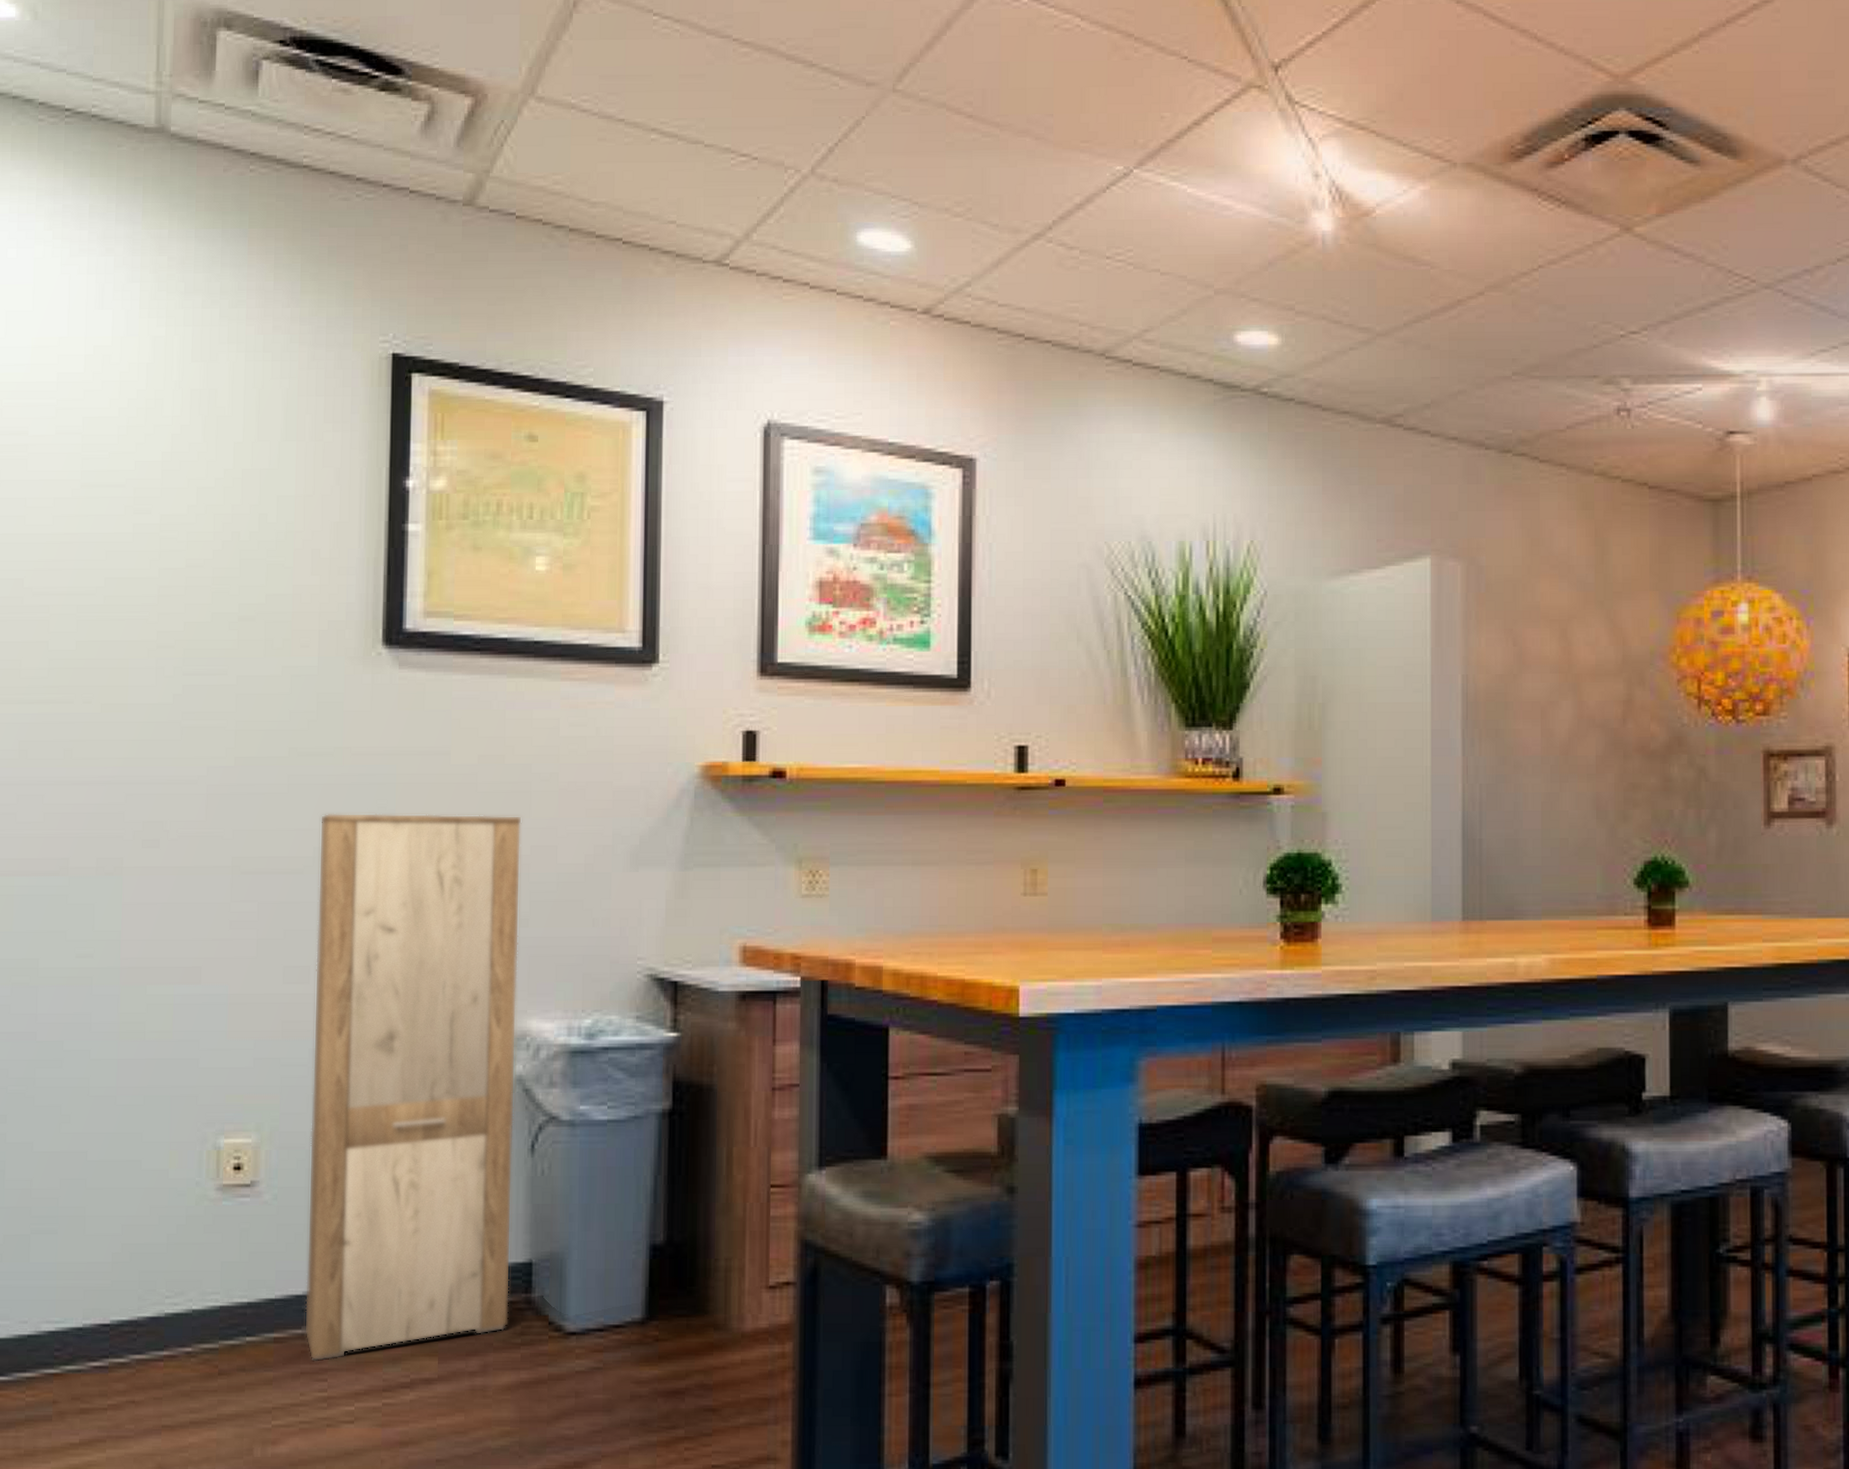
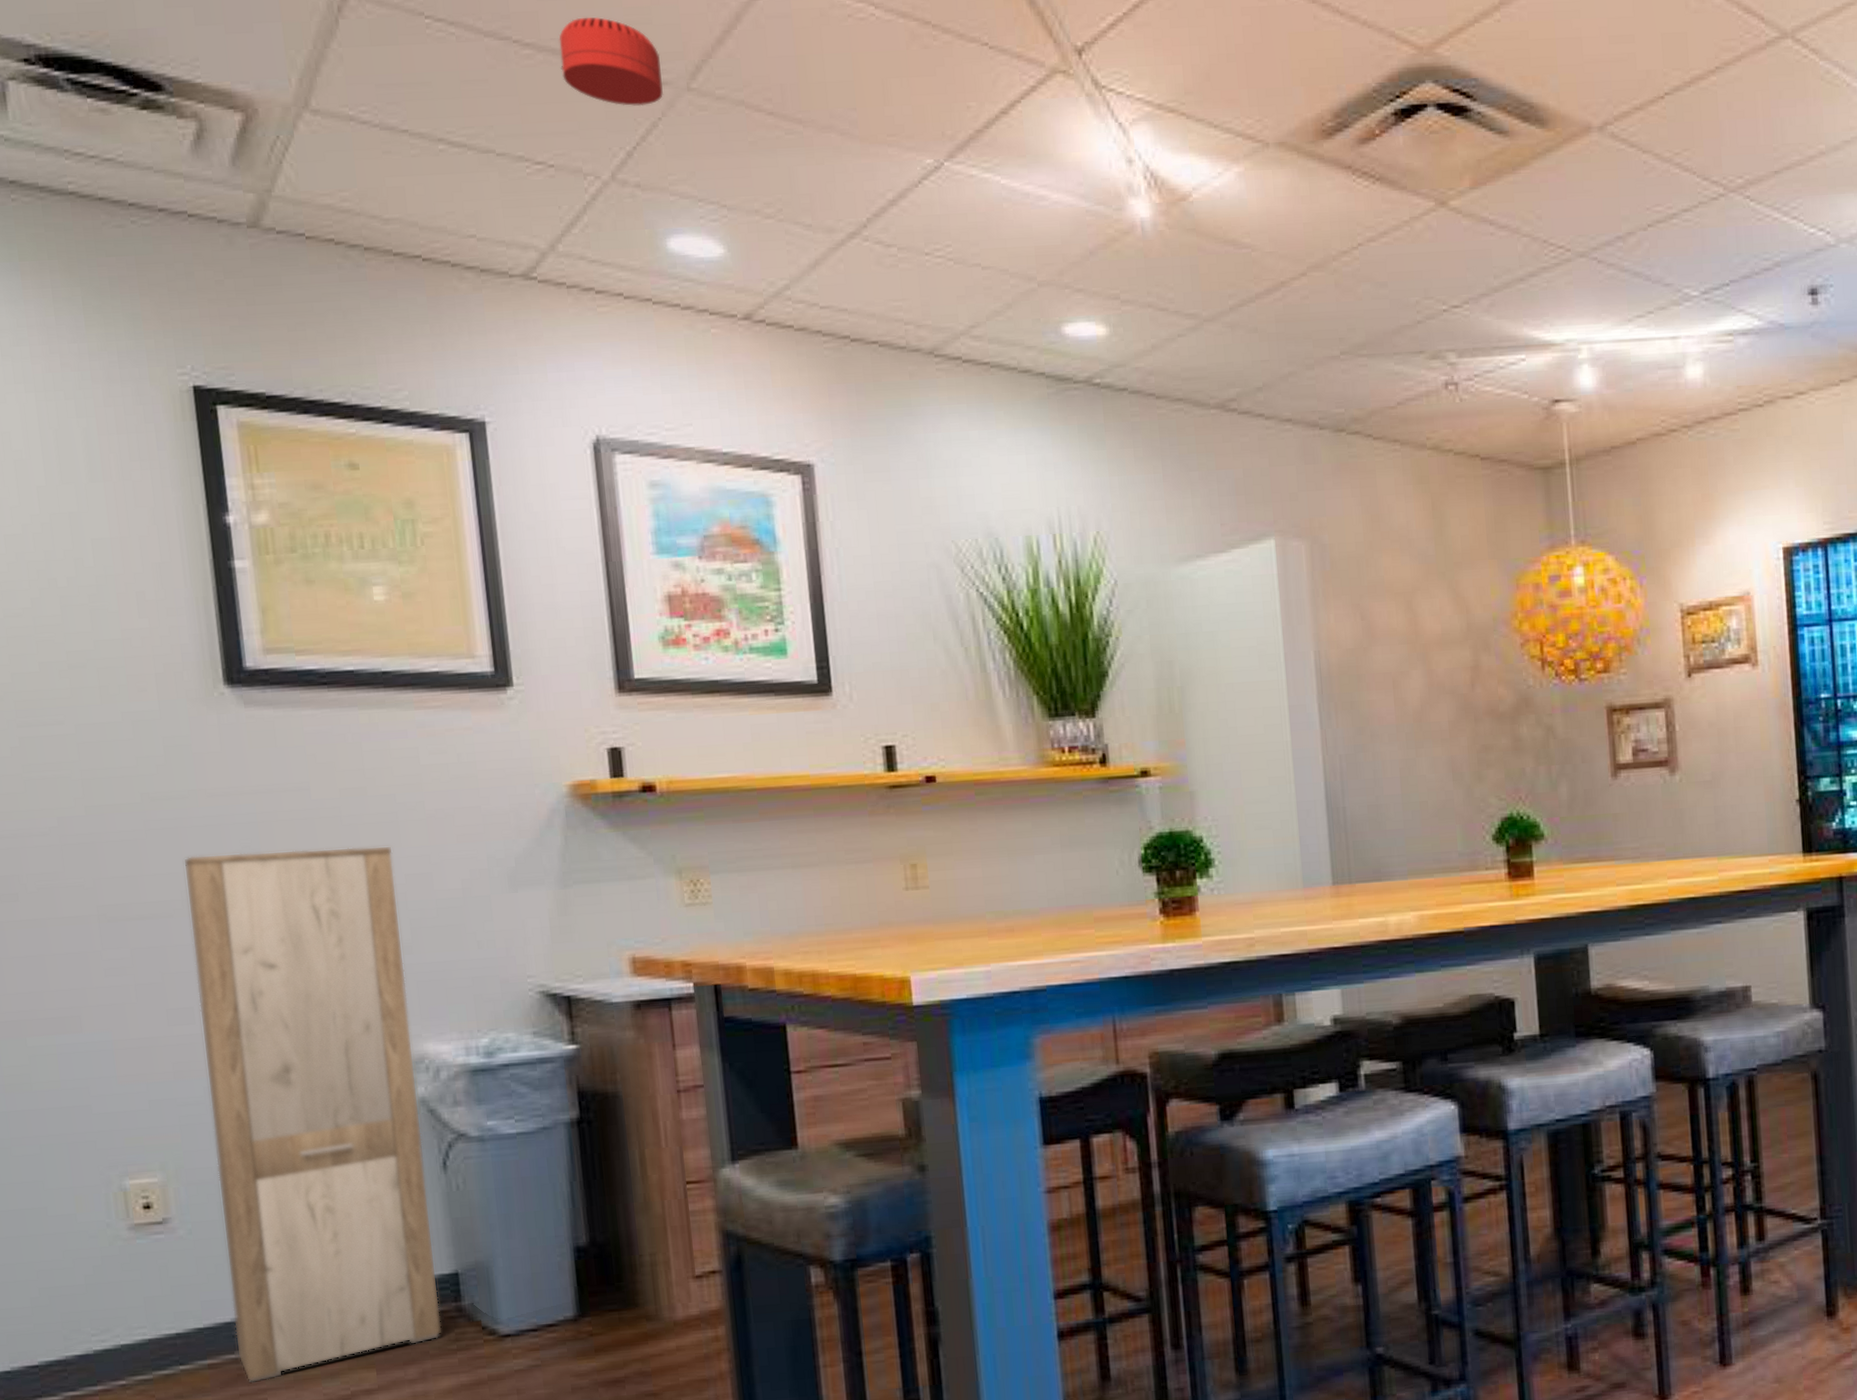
smoke detector: none [775,19,870,105] -> present [559,17,663,107]

